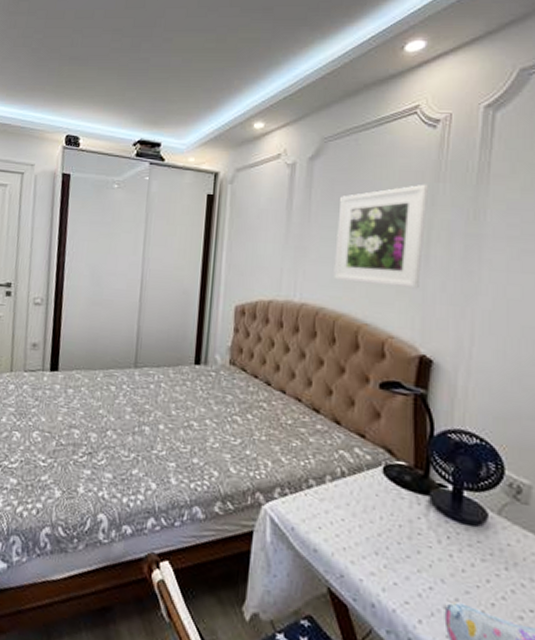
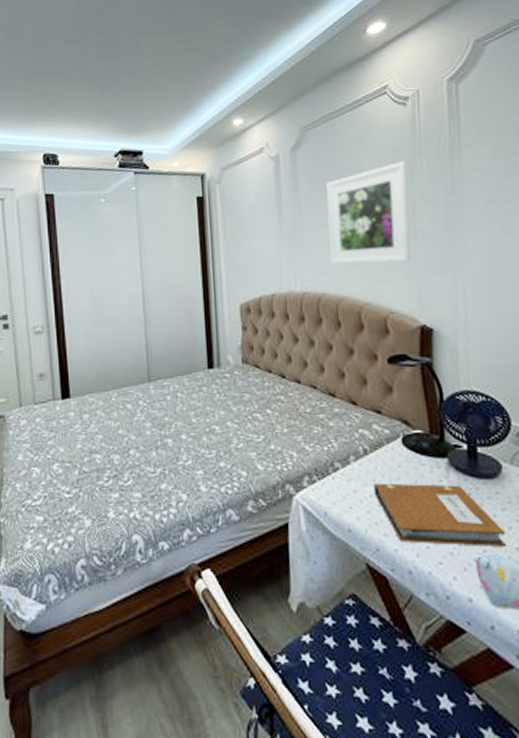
notebook: none [347,507,483,599] -> present [374,483,506,546]

